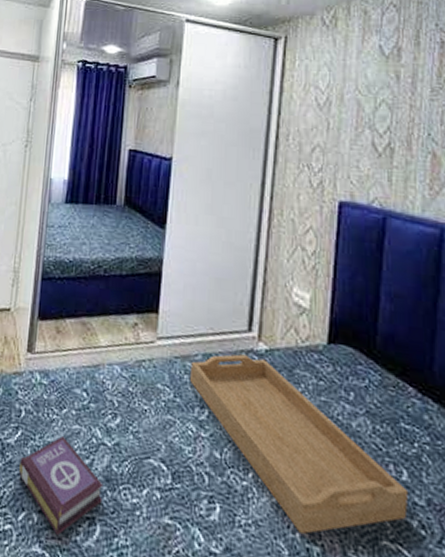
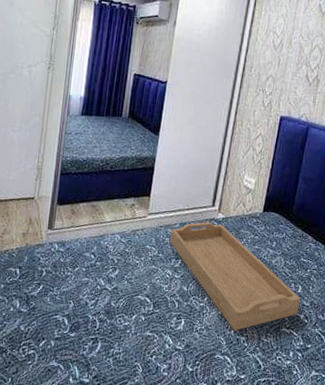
book: present [18,436,103,537] -> none [40,287,104,353]

